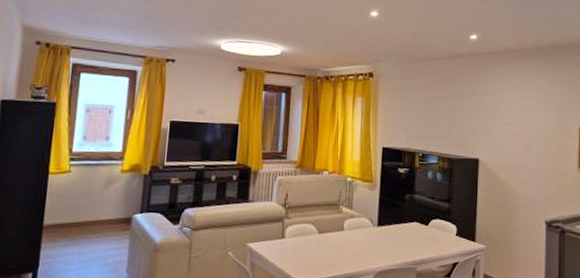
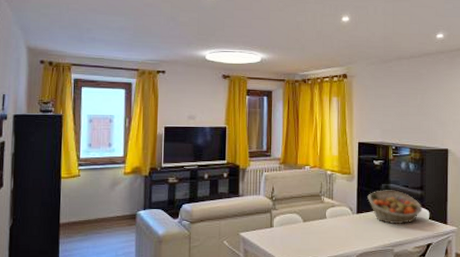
fruit basket: none [390,201,449,240] -> present [367,190,422,224]

